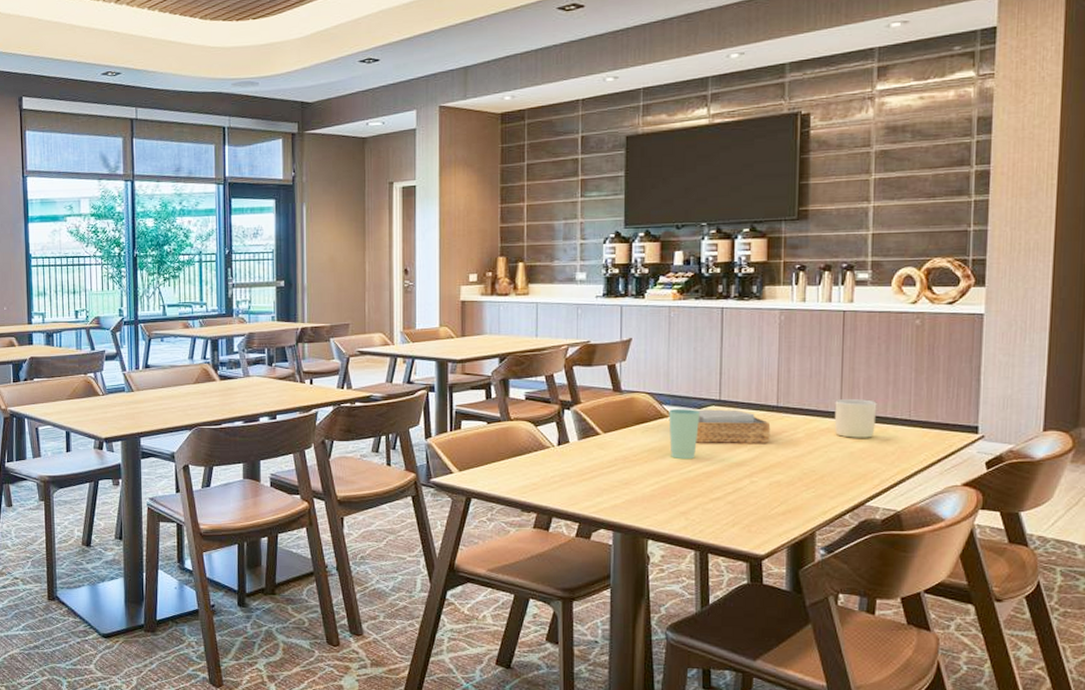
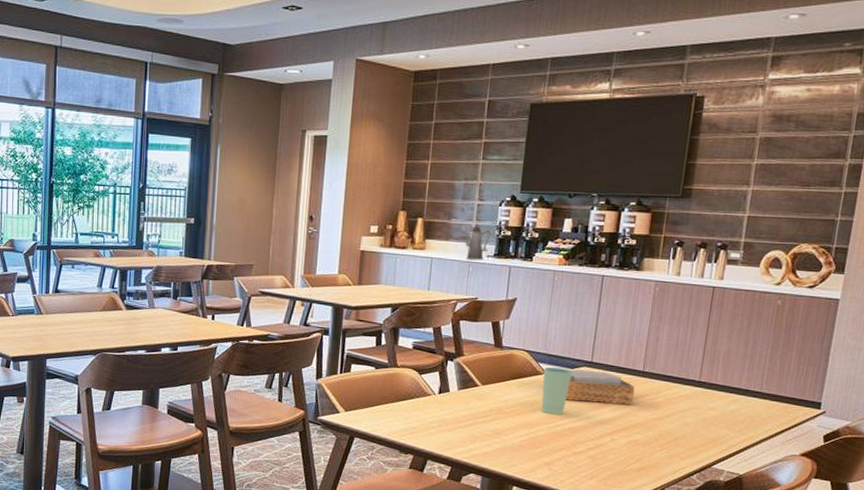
coffee pot: none [565,262,598,303] -> present [460,222,491,261]
mug: present [834,399,877,438] -> none [692,369,734,407]

